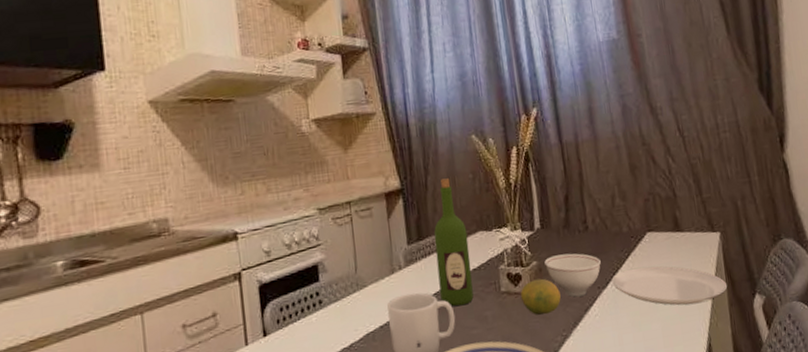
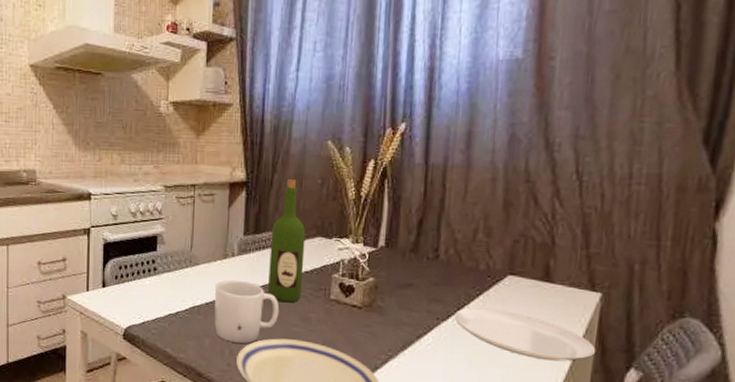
fruit: present [520,278,561,315] -> none [349,295,393,331]
bowl: present [544,253,601,297] -> none [382,276,446,323]

